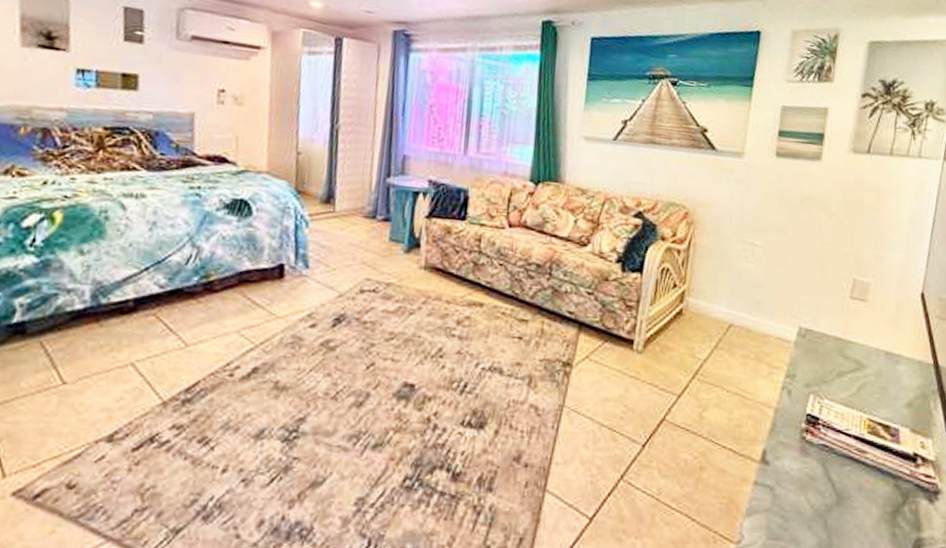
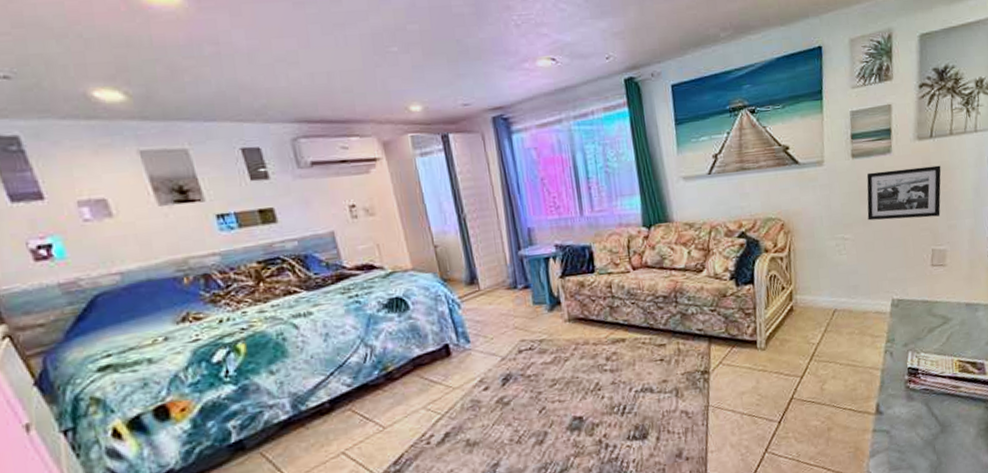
picture frame: none [784,176,875,243] -> present [866,165,941,221]

